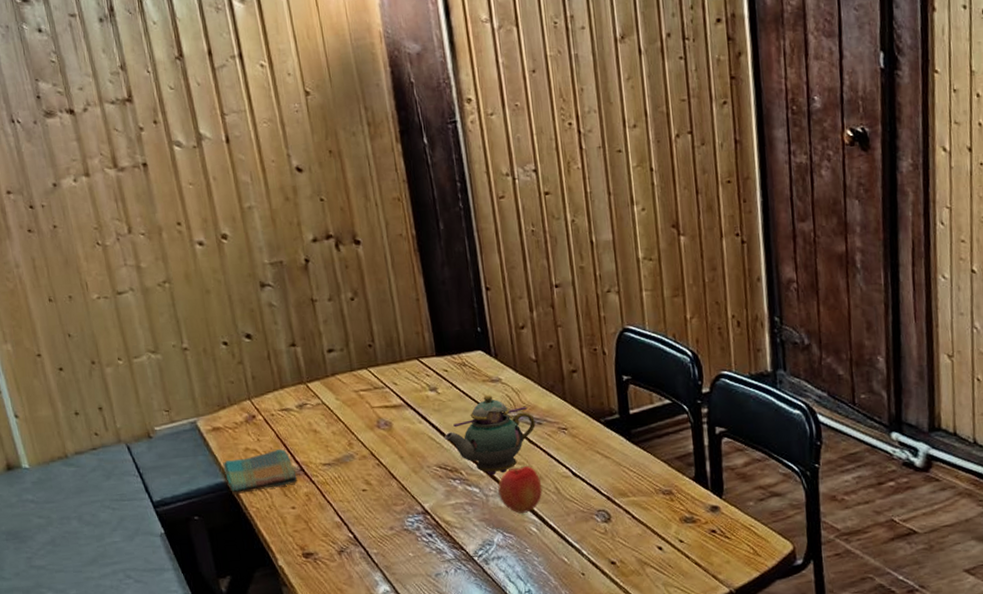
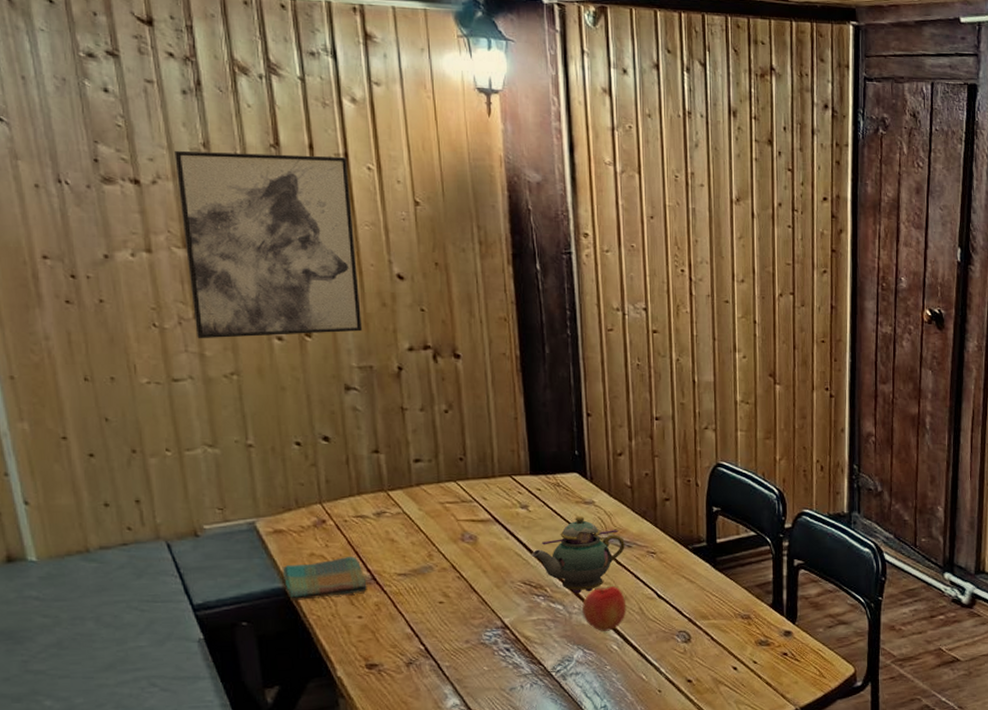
wall art: none [99,58,270,253] -> present [174,150,362,339]

